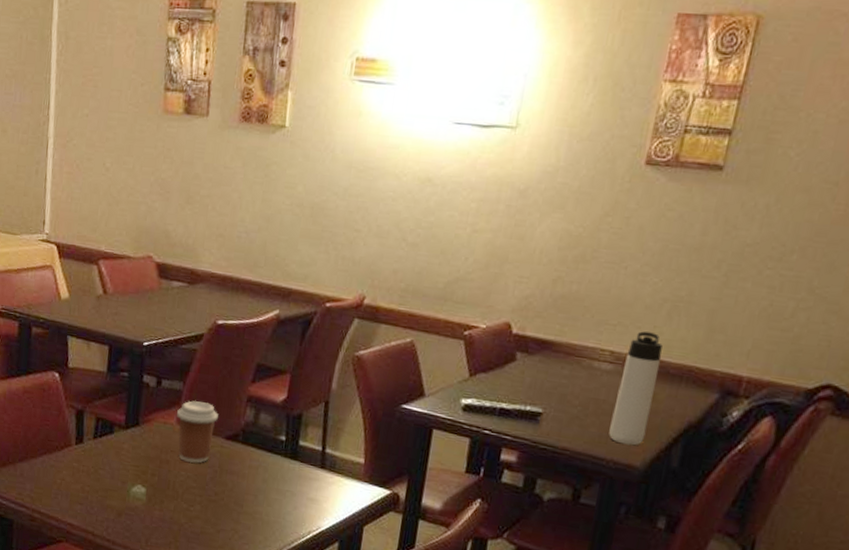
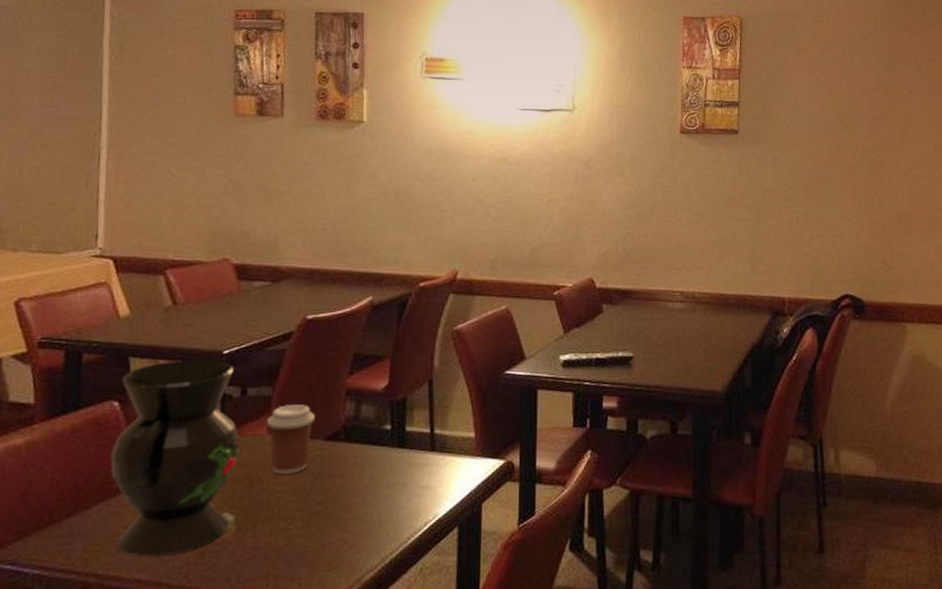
decorative vase: none [51,344,154,510] -> present [110,359,240,556]
thermos bottle: present [609,331,663,446] -> none [691,271,721,373]

